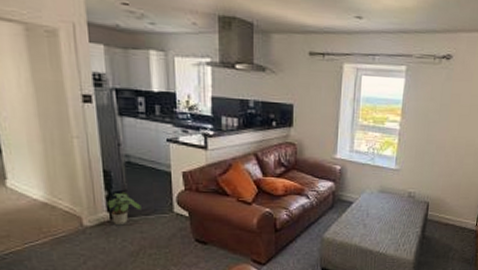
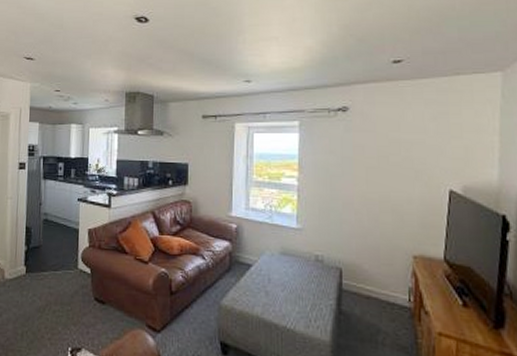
potted plant: present [107,192,141,224] -> none [25,247,52,279]

